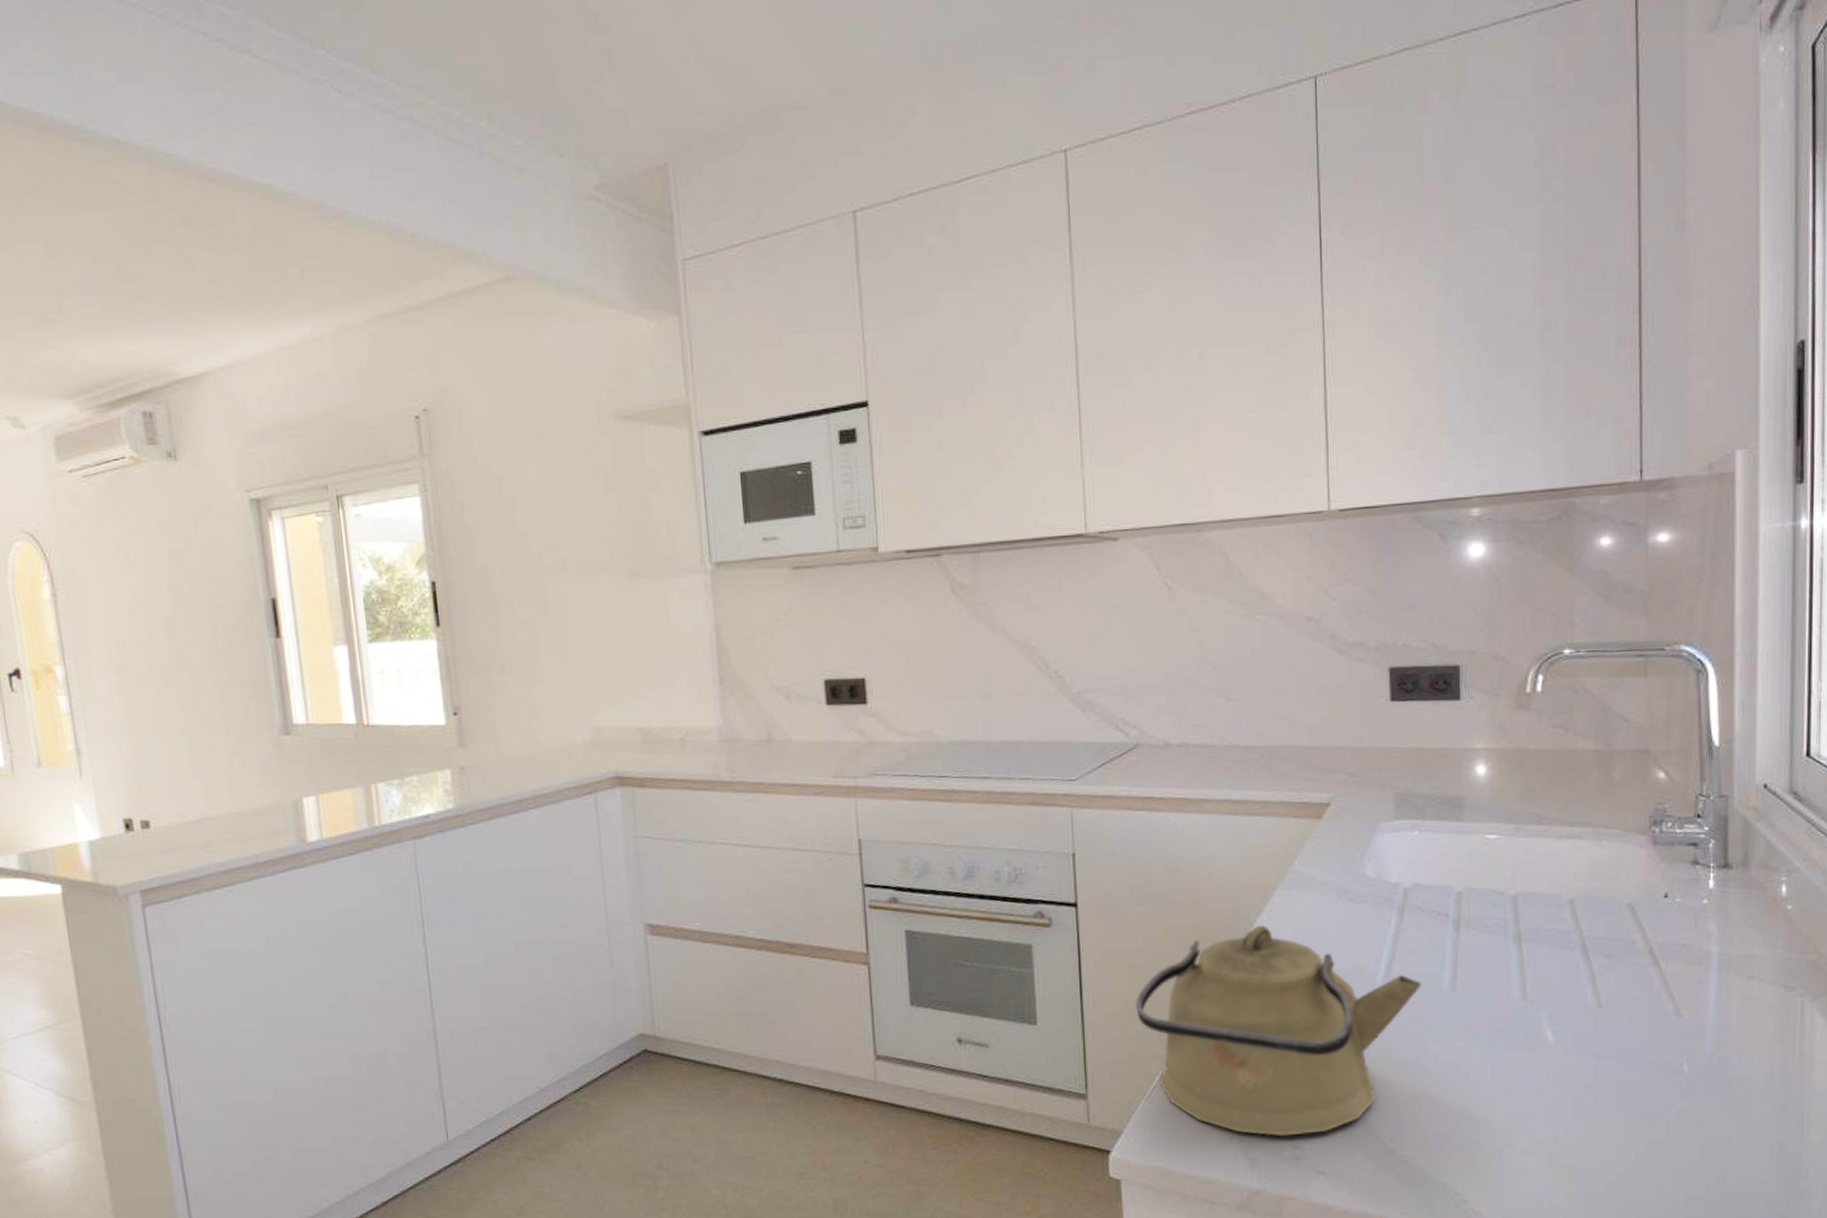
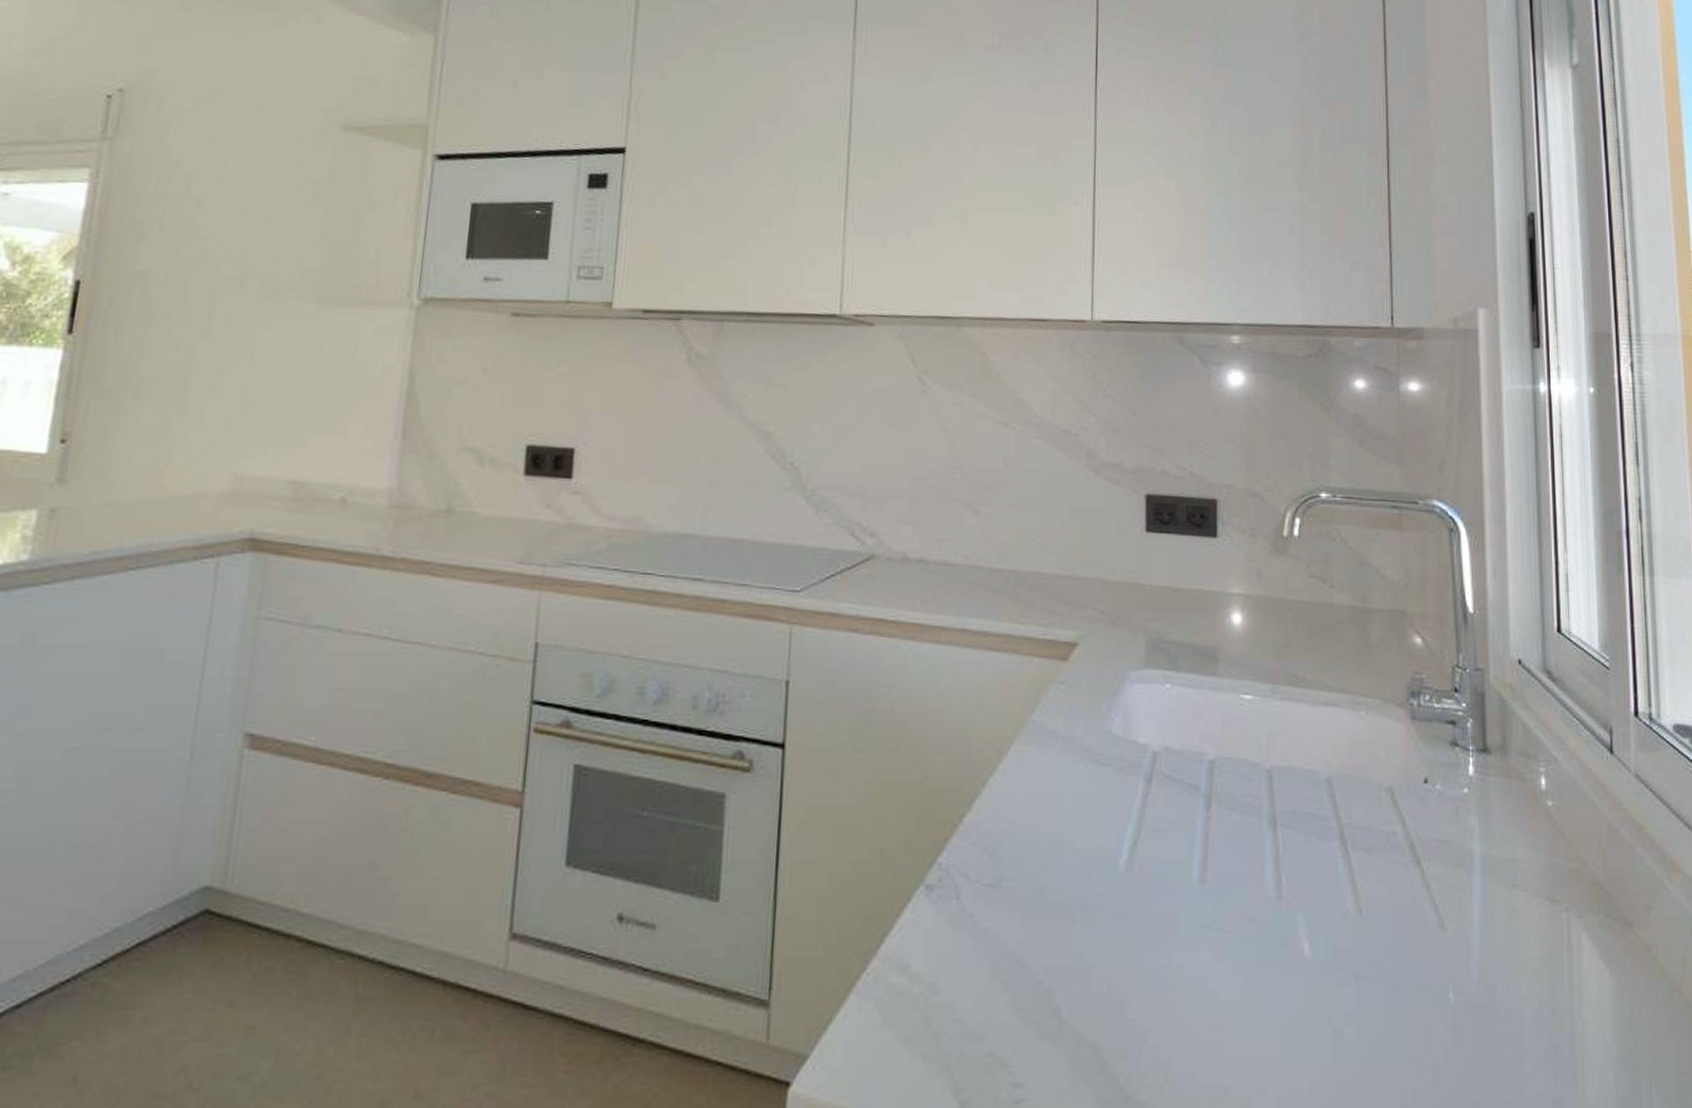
kettle: present [1135,924,1422,1137] -> none [840,786,1169,1070]

